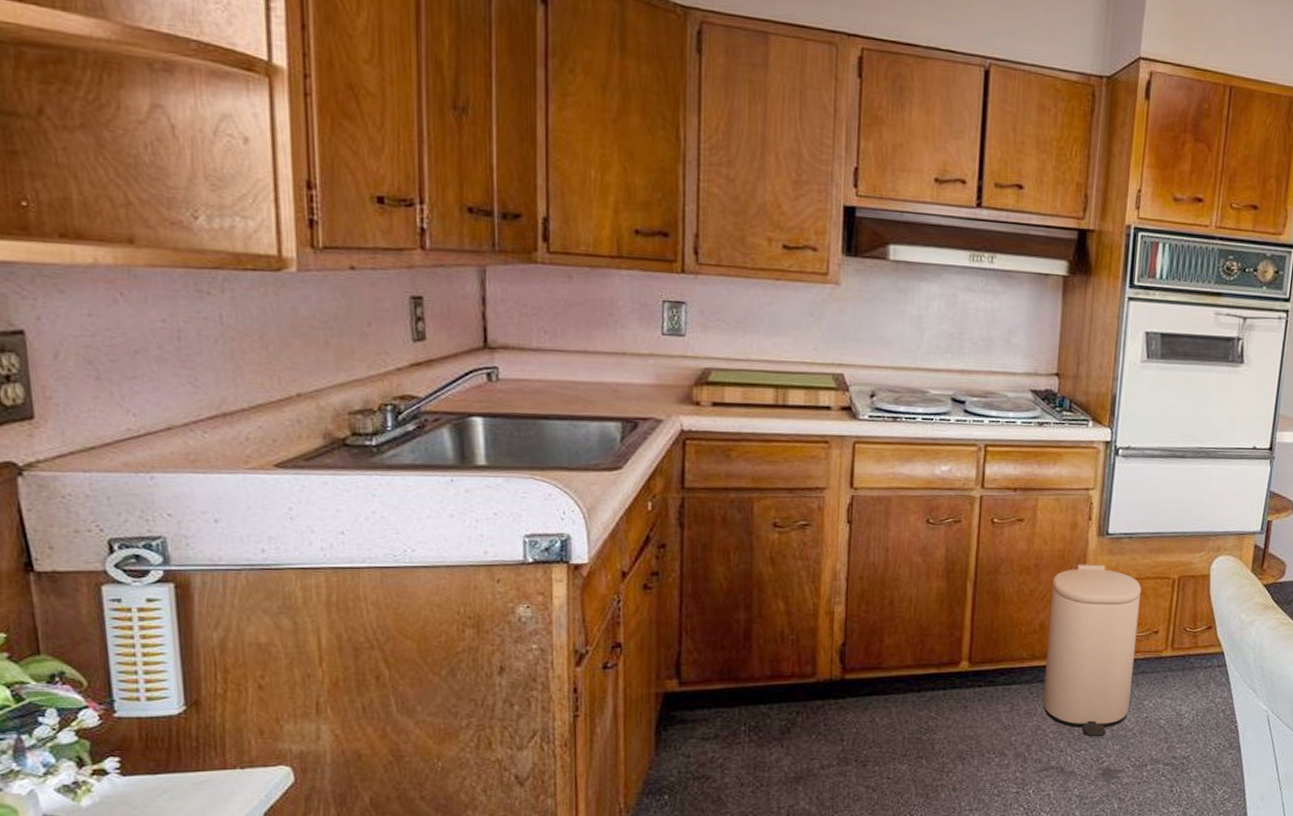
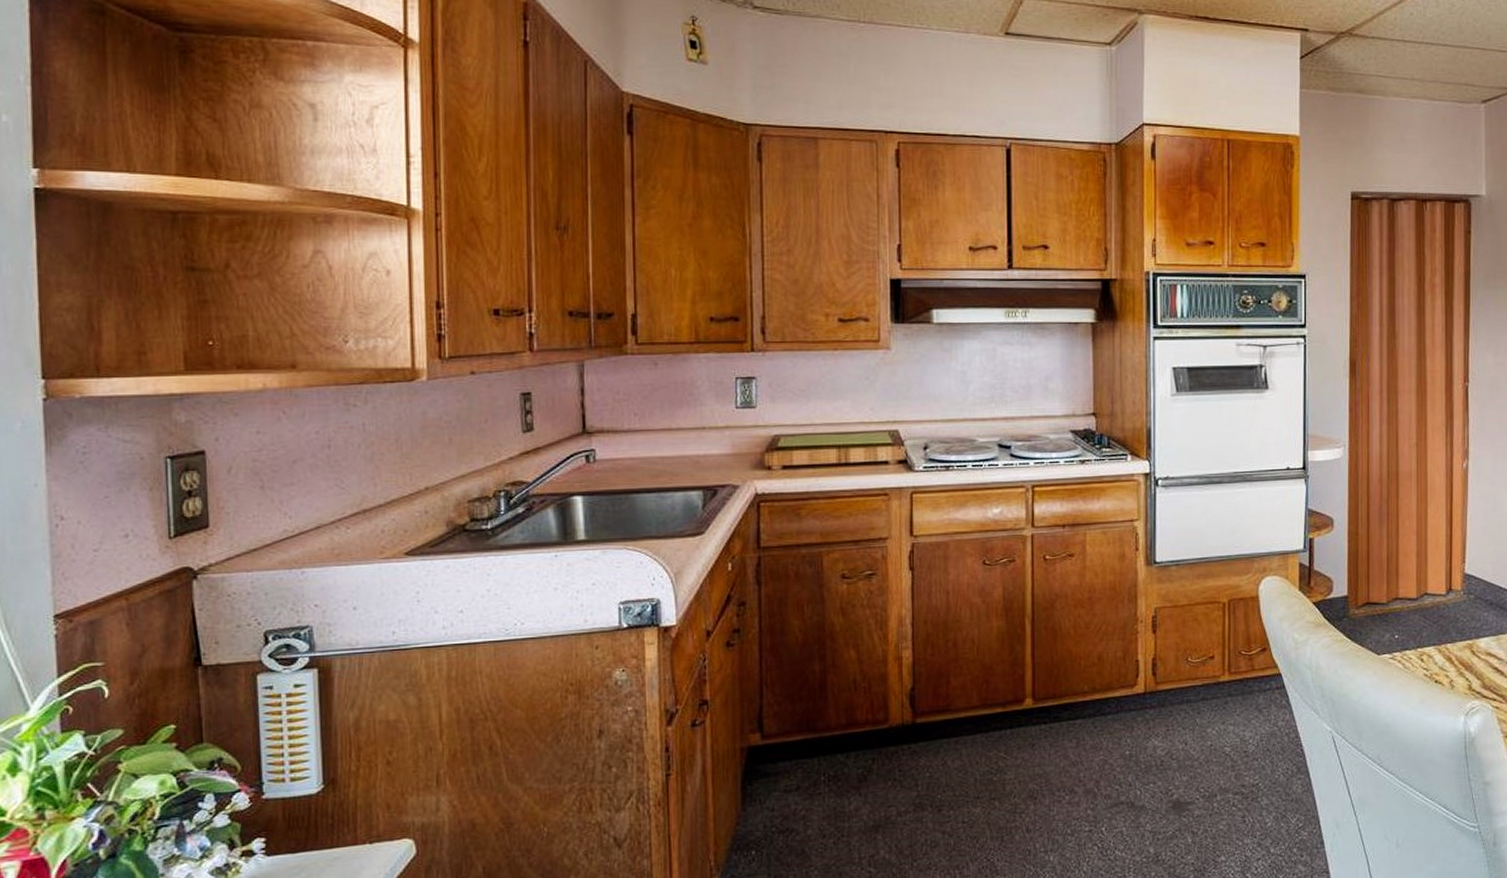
pedal bin: present [1043,564,1142,737] -> none [1106,593,1194,769]

